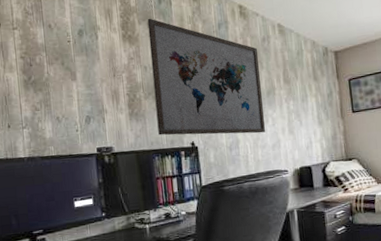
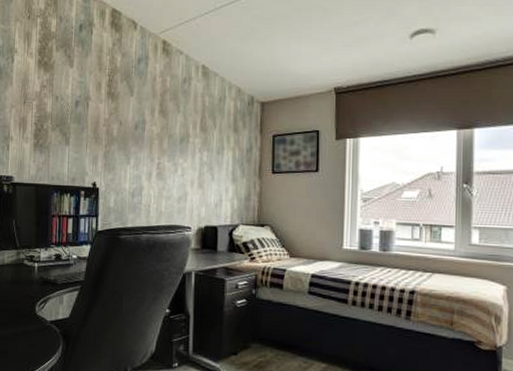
wall art: present [147,18,265,136] -> none [60,45,177,183]

